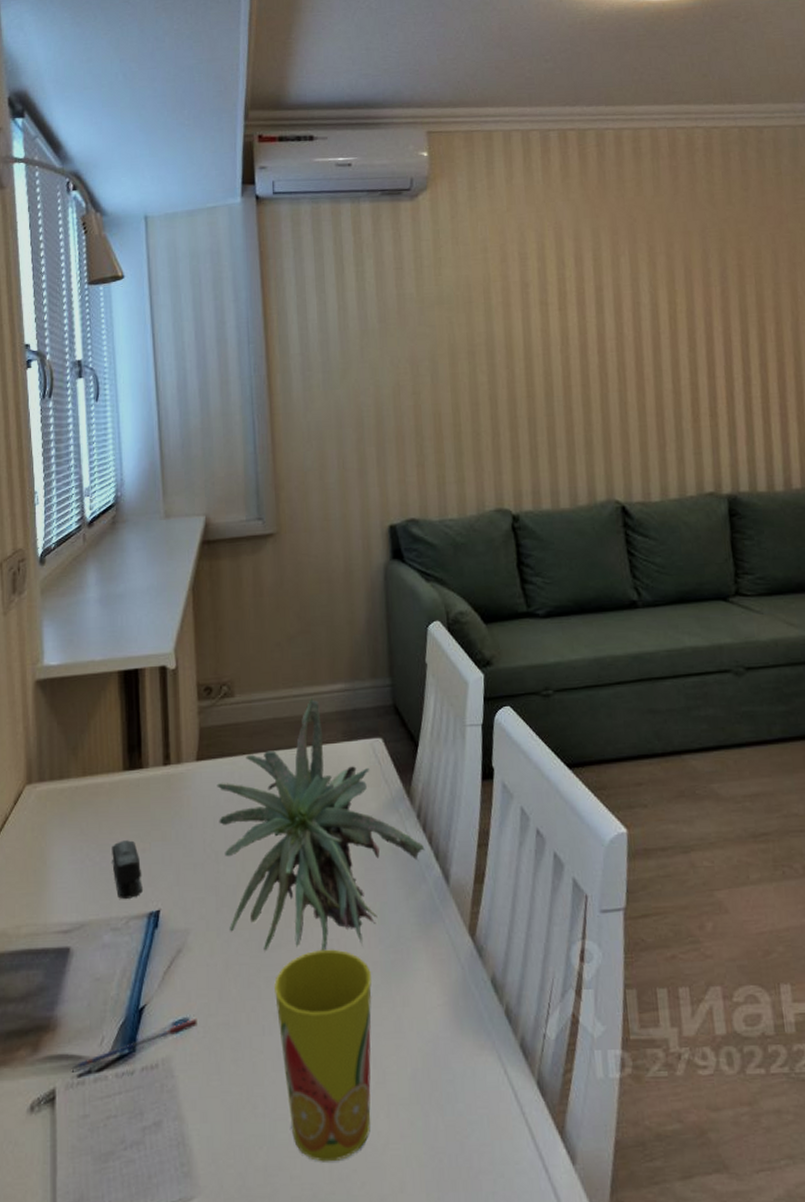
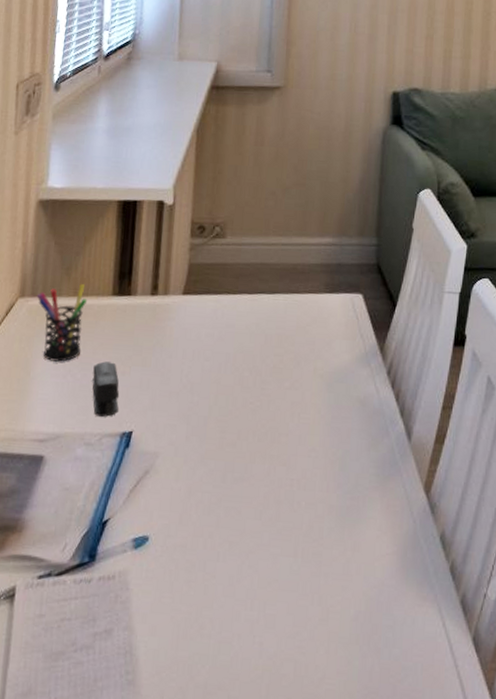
pen holder: none [44,761,98,847] -> present [36,283,88,362]
pen: present [71,1019,197,1072] -> none [32,537,156,573]
plant: present [216,696,425,951] -> none [197,247,391,489]
cup: present [274,949,372,1162] -> none [232,487,326,689]

